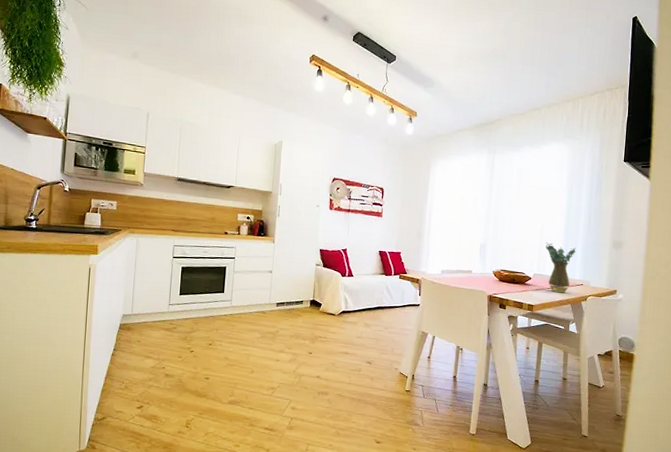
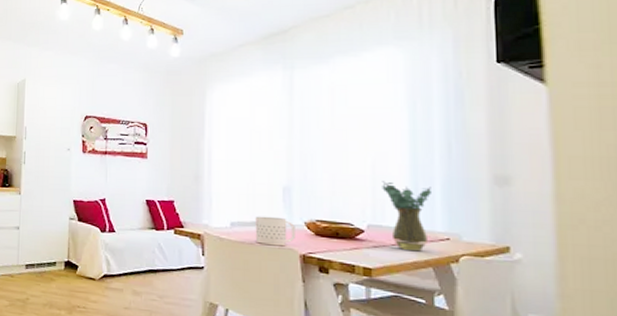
mug: none [458,265,486,289] -> present [255,216,295,247]

